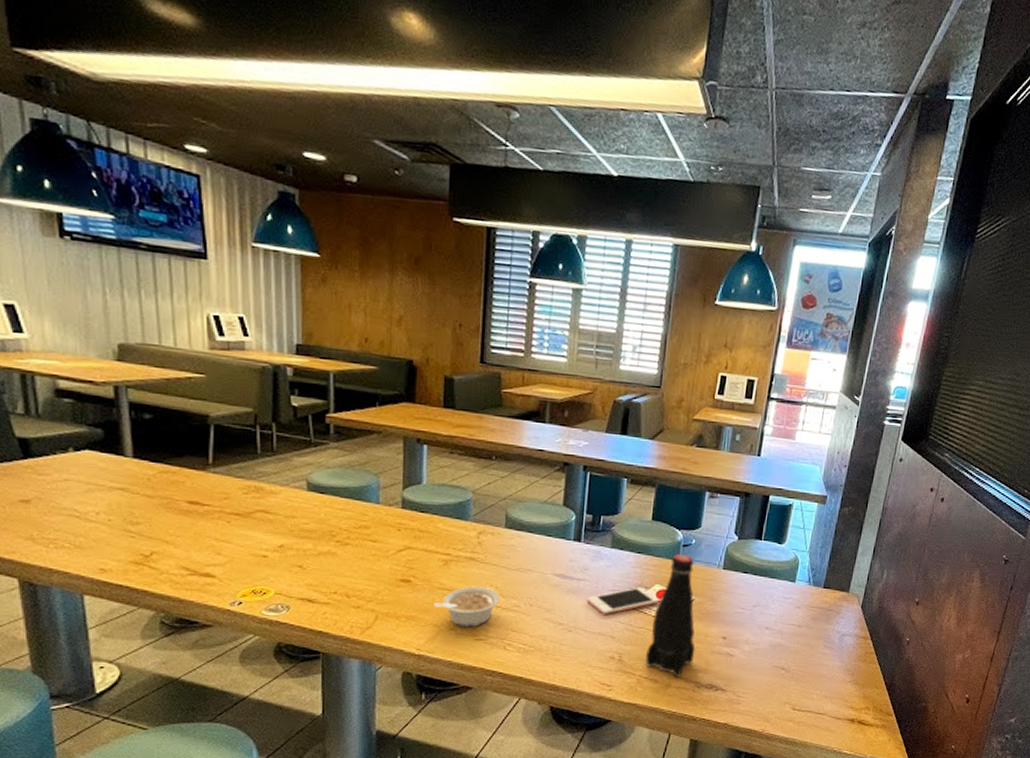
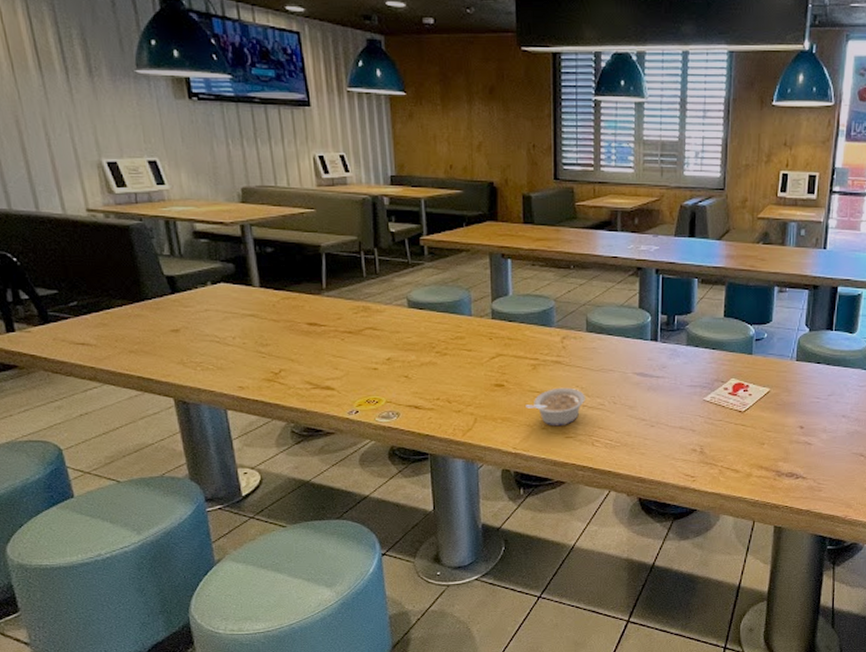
cell phone: present [586,587,661,615] -> none [666,381,737,410]
bottle: present [645,554,696,678] -> none [726,348,774,468]

